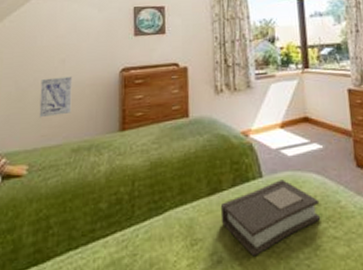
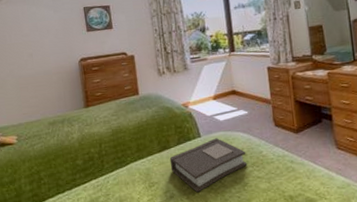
wall art: present [39,76,73,118] -> none [15,67,44,101]

